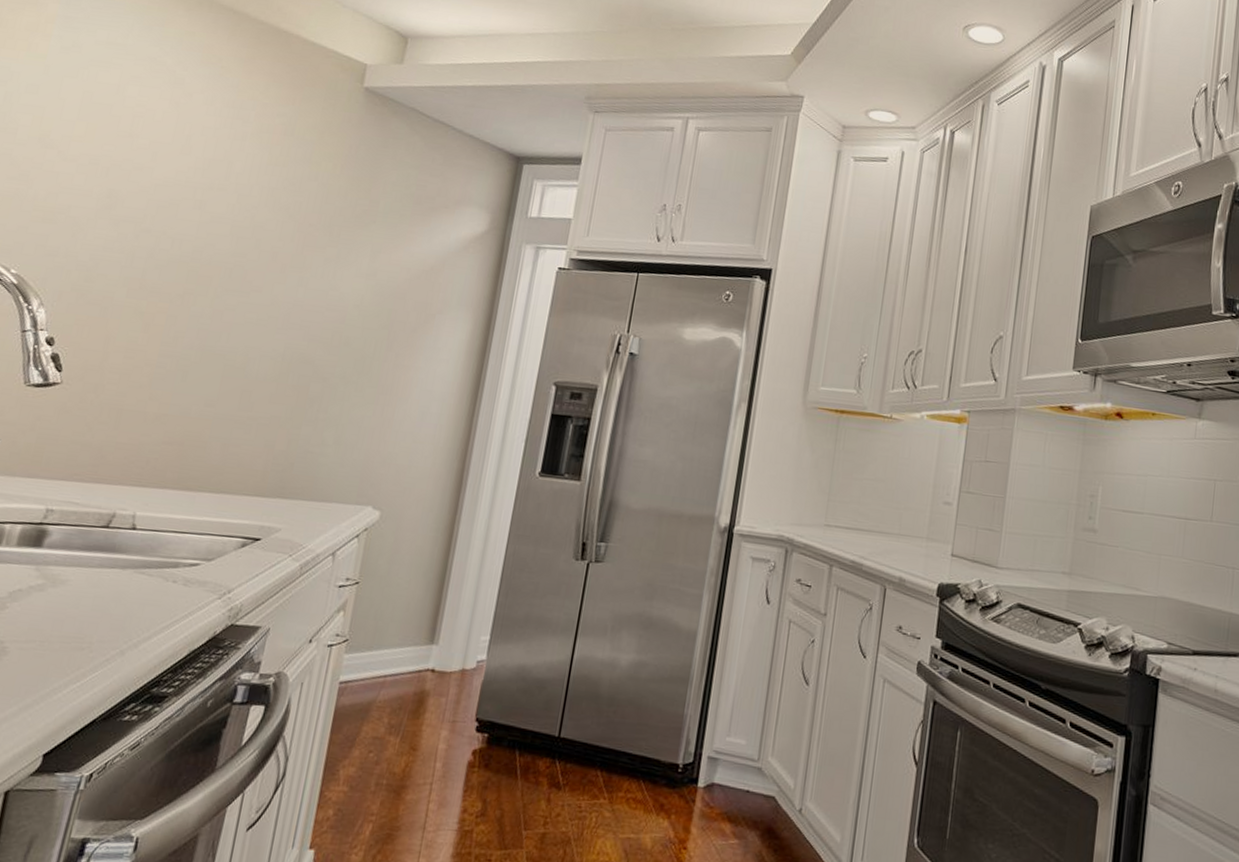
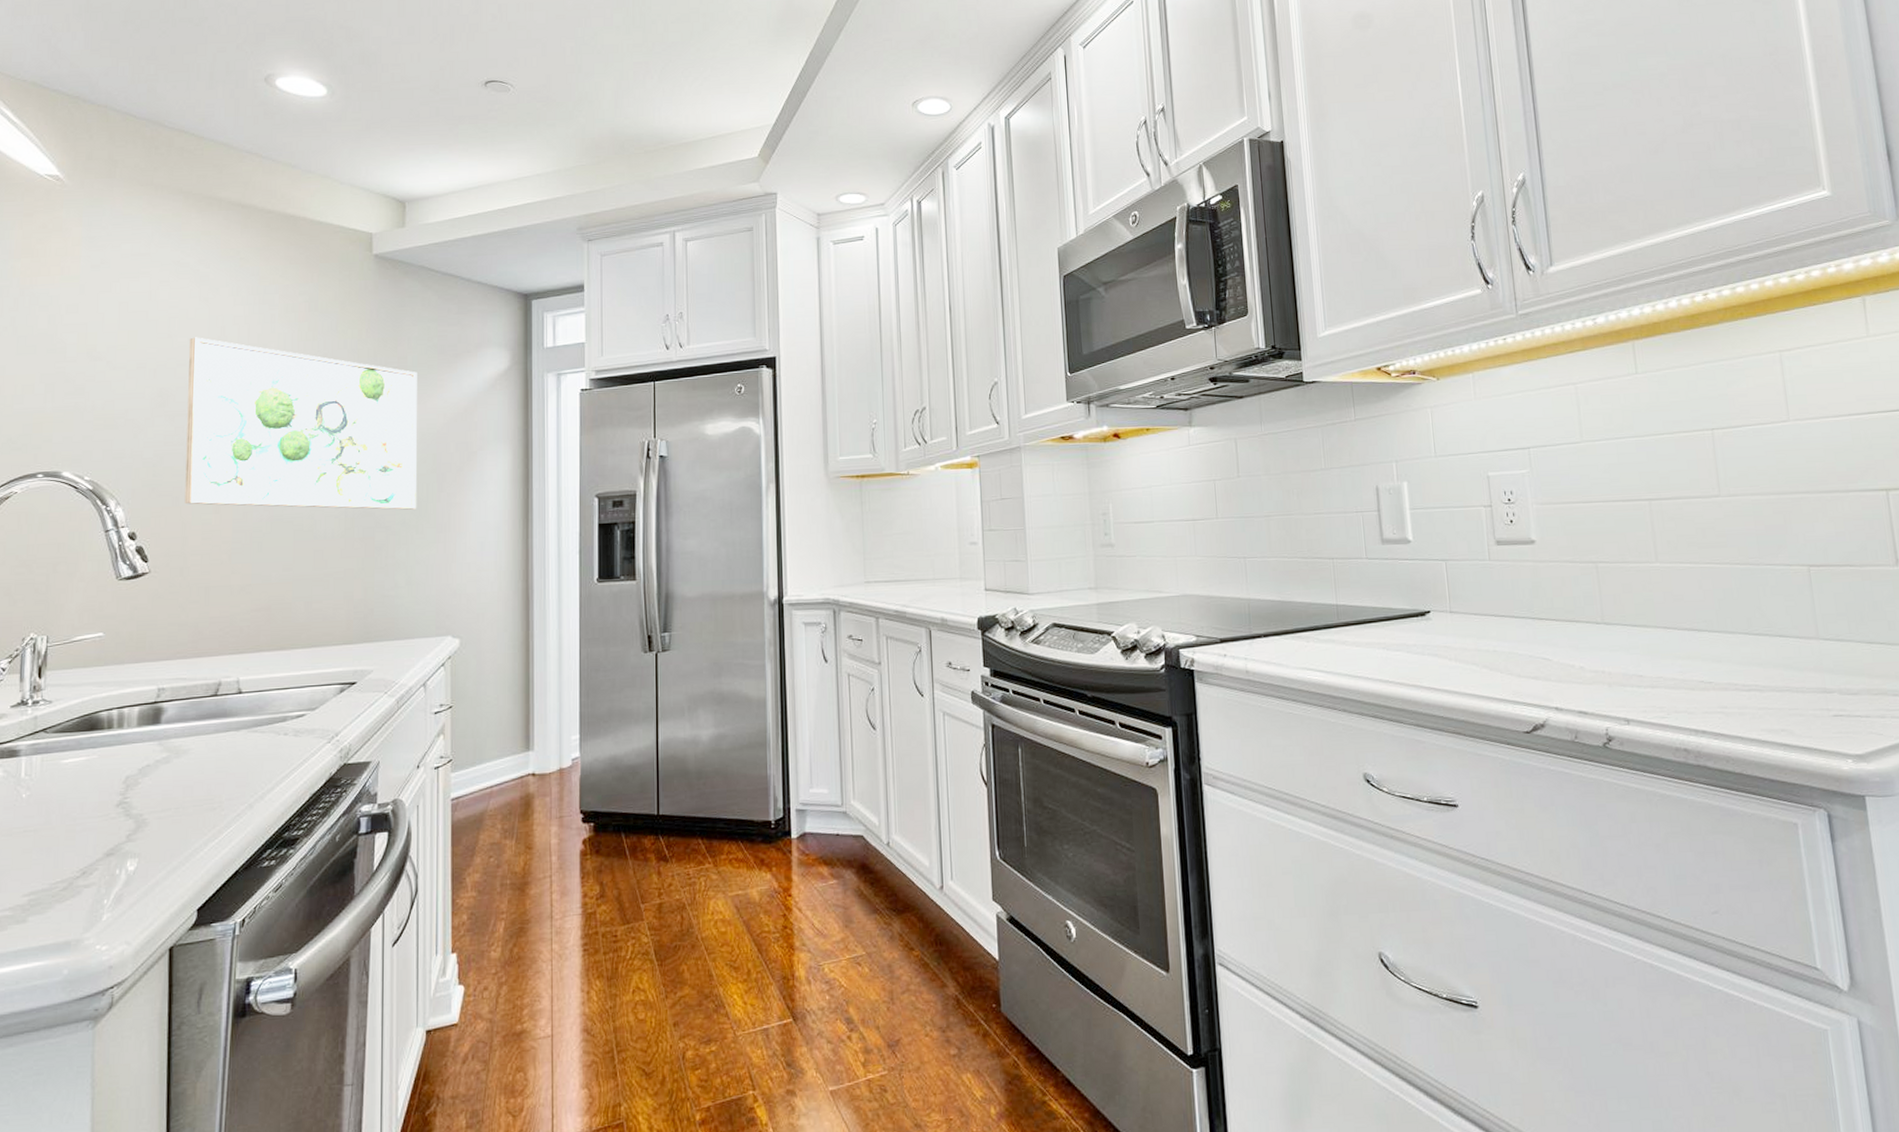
wall art: none [113,141,388,365] -> present [184,337,417,510]

